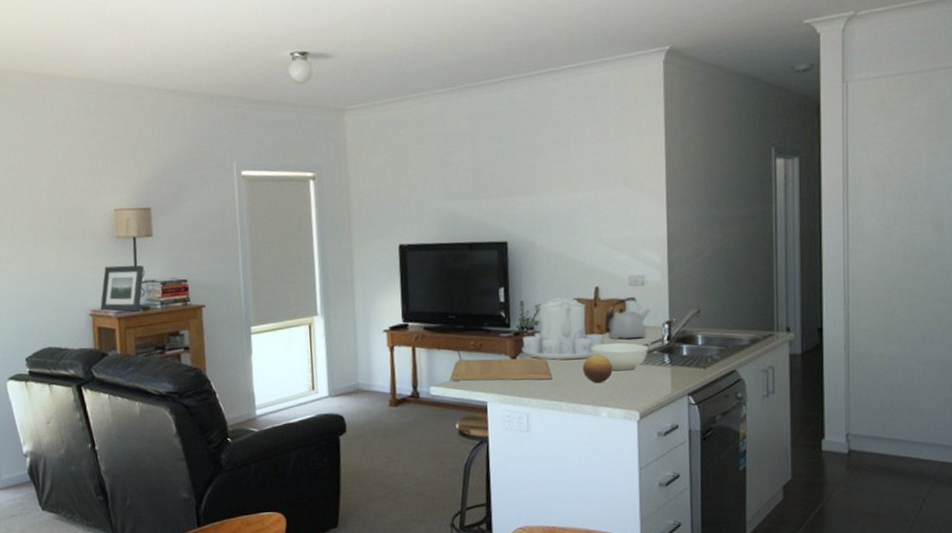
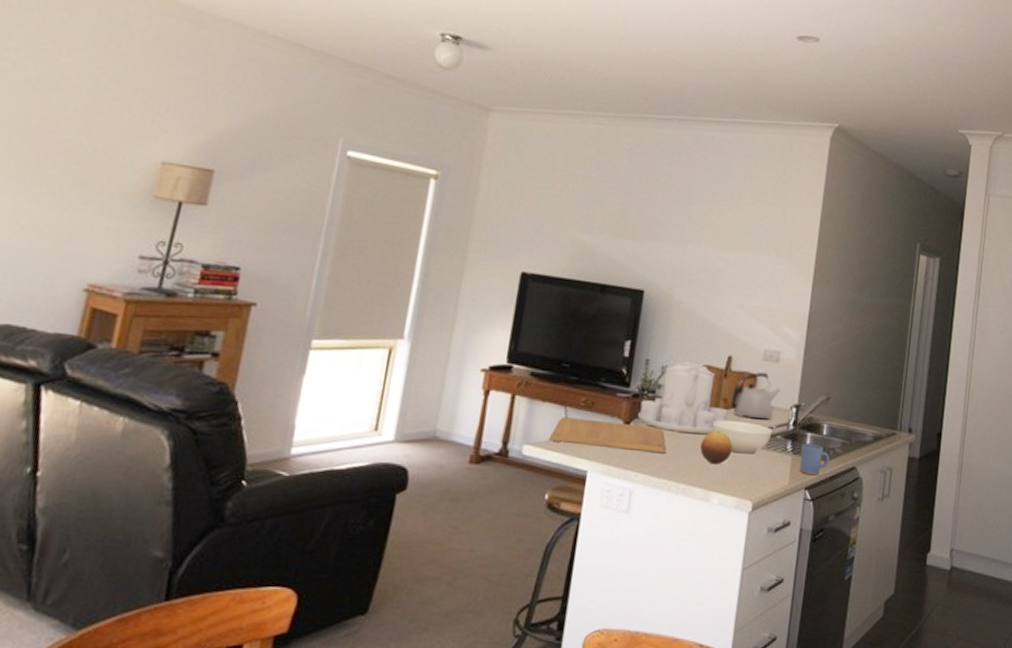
picture frame: present [100,265,144,312] -> none [103,231,184,297]
mug: none [678,353,709,383] -> present [799,442,830,476]

